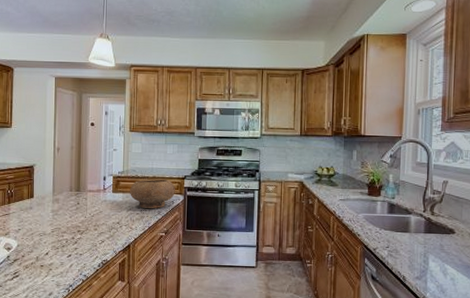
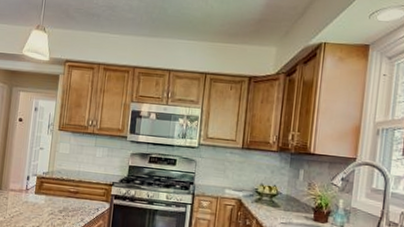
bowl: present [130,179,175,208] -> none [53,183,102,215]

